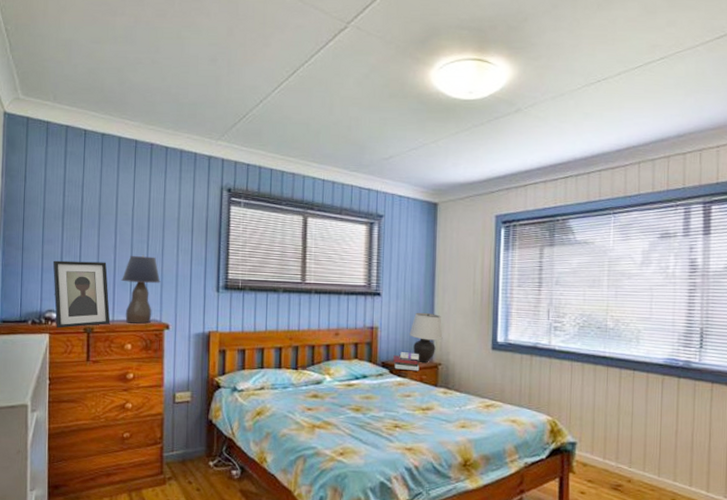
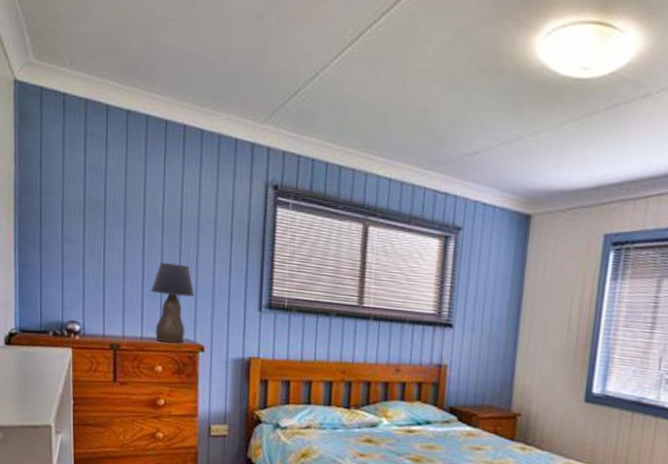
picture frame: present [52,260,110,329] -> none [74,263,139,343]
books: present [393,352,420,372] -> none [463,397,495,422]
table lamp: present [409,312,443,362] -> none [484,350,526,411]

